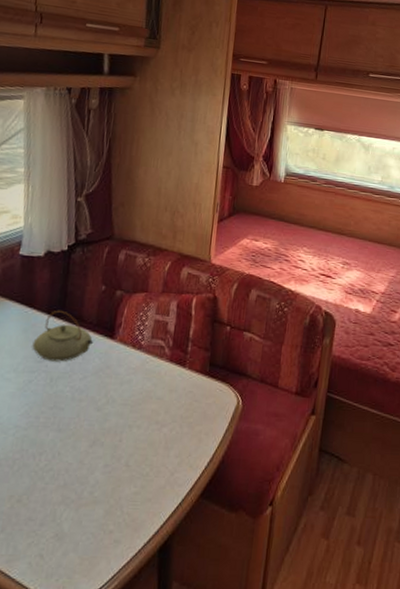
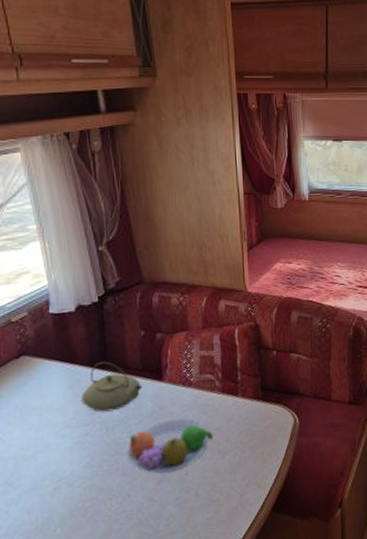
fruit bowl: none [66,380,154,436] -> present [128,418,213,474]

